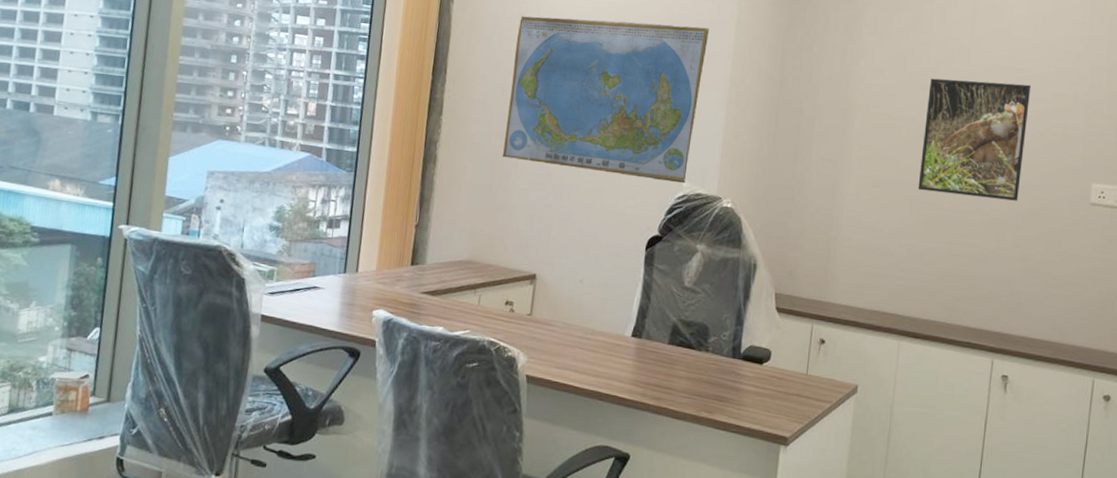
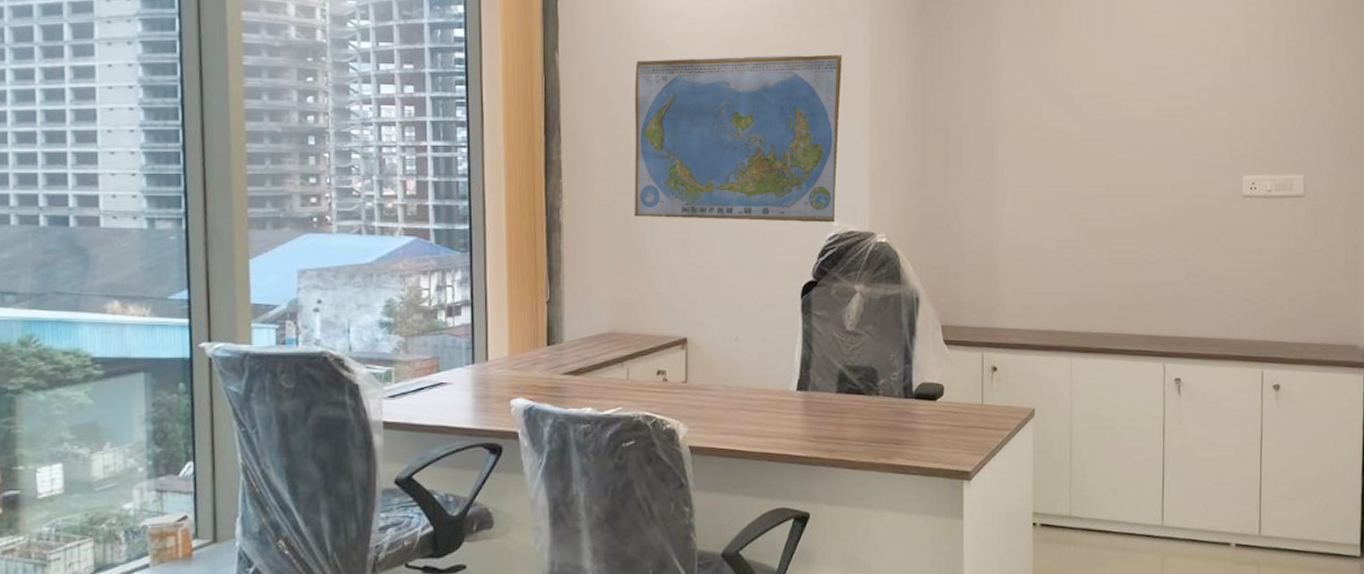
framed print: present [918,78,1031,201] -> none [1073,82,1175,202]

